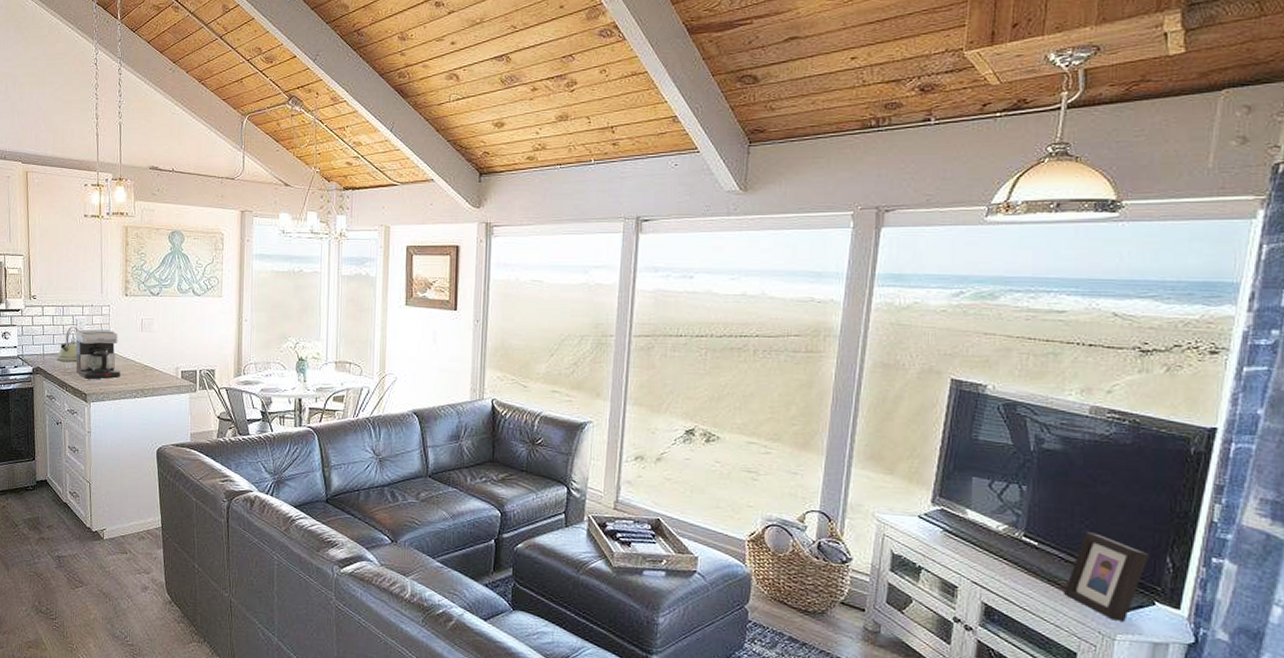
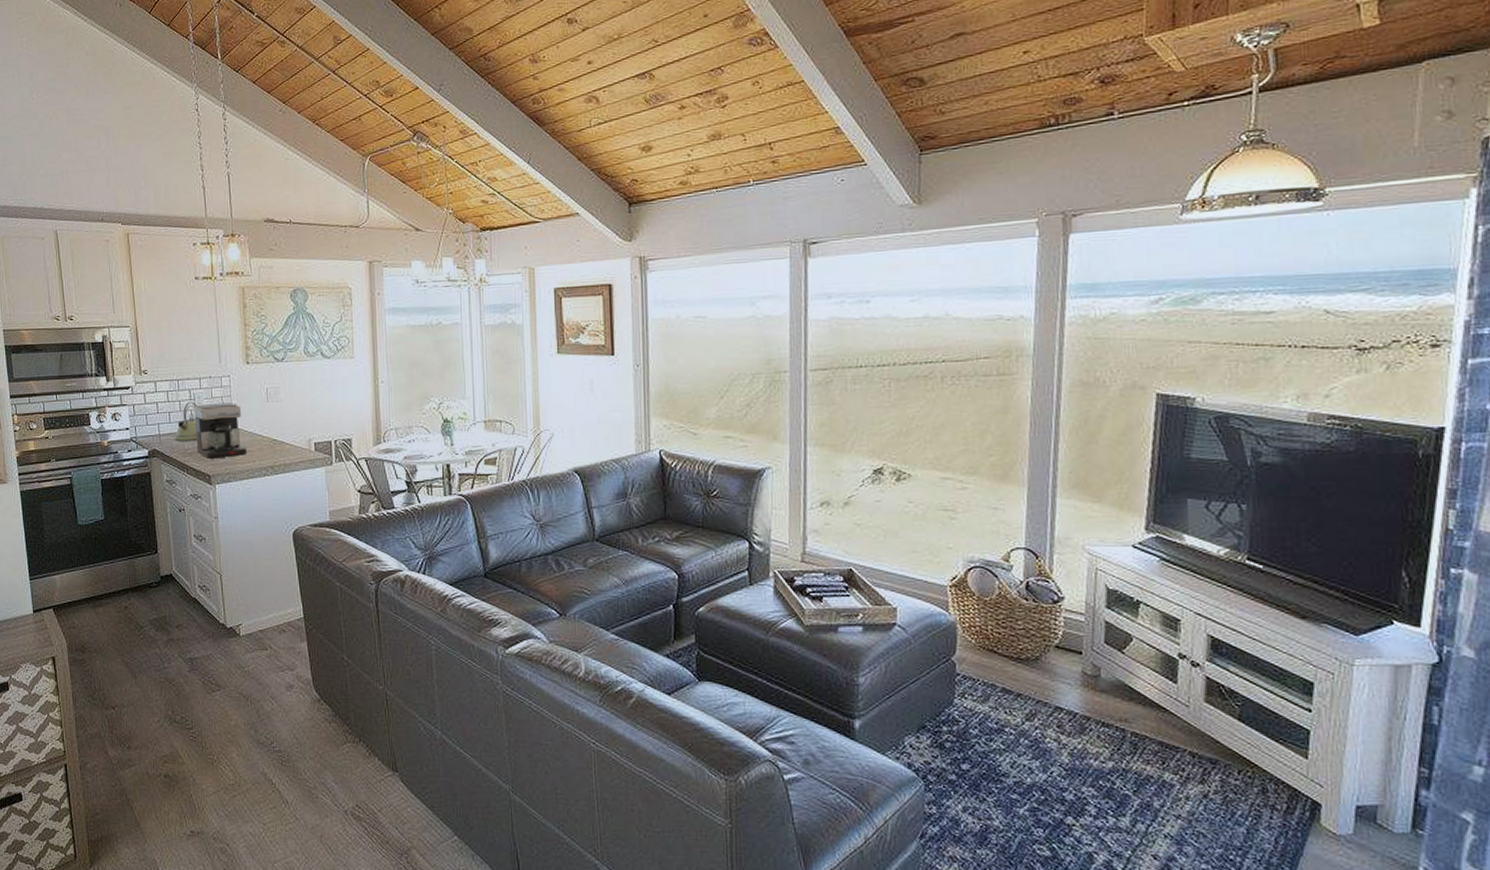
picture frame: present [1064,531,1149,623] -> none [1295,549,1383,646]

